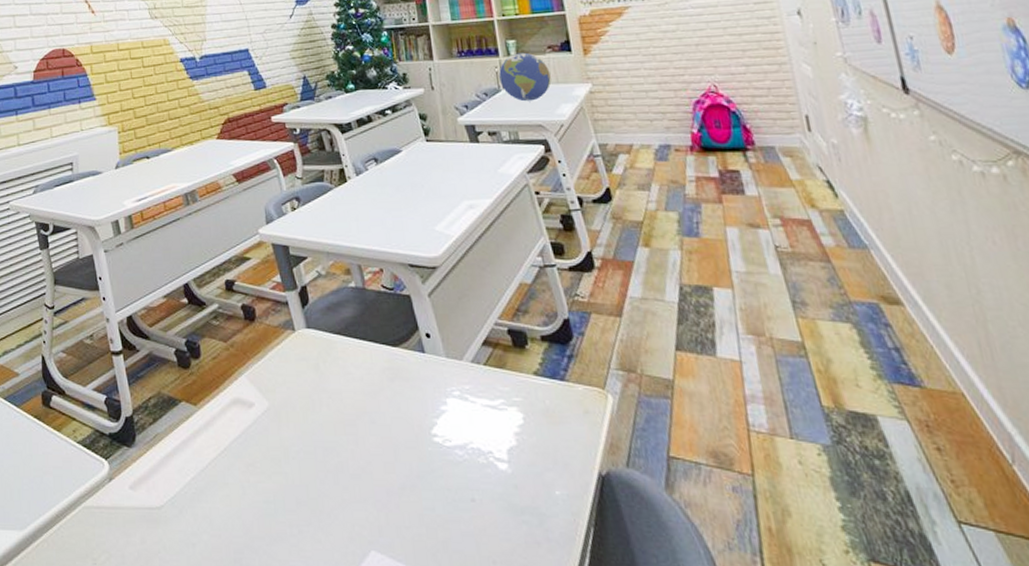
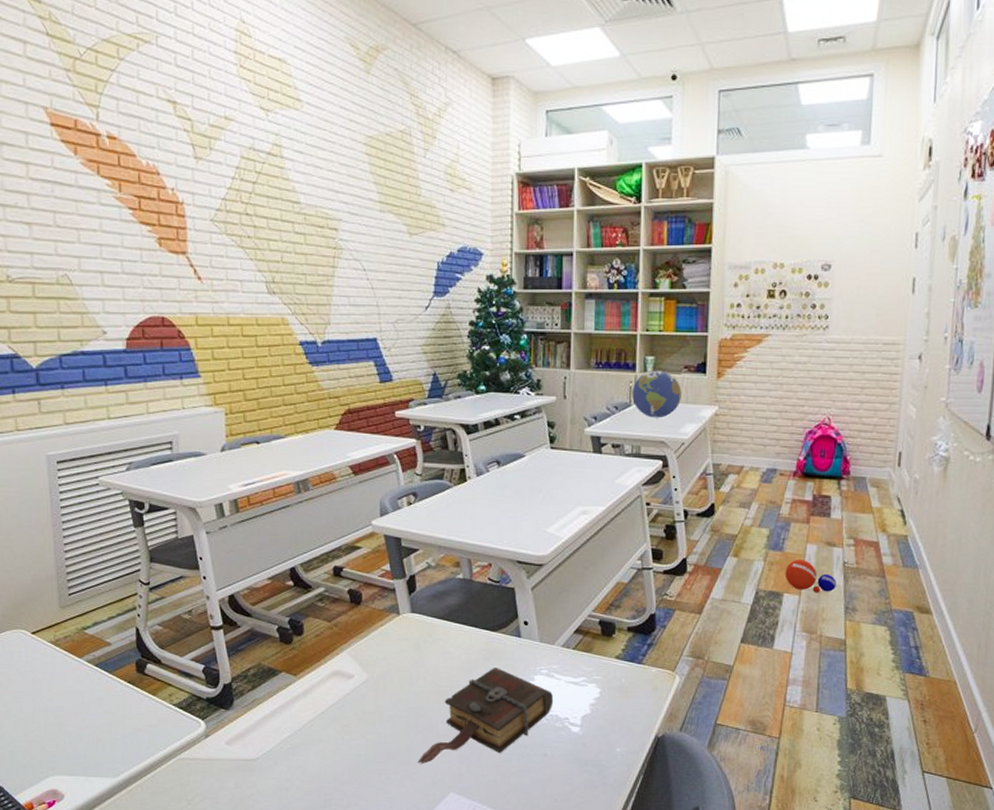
book: none [330,390,473,514] -> present [417,668,554,765]
ball: none [707,246,774,285] -> present [784,559,836,593]

